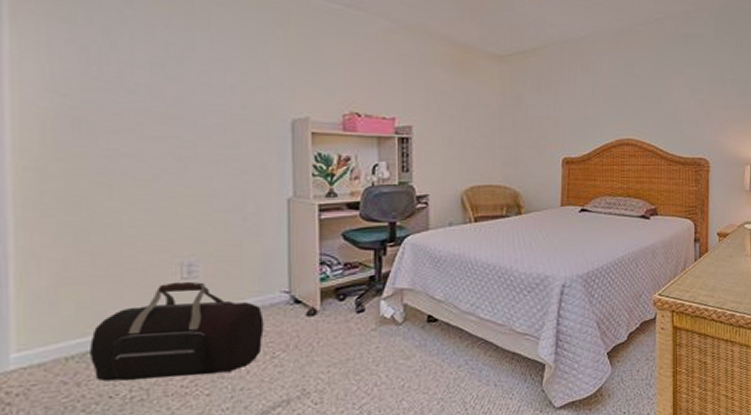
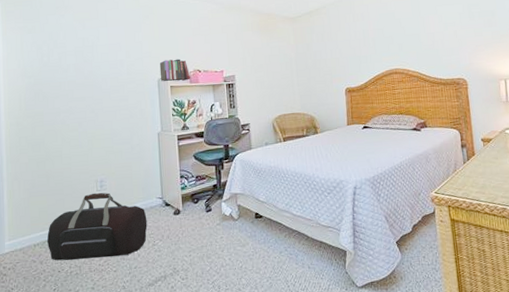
books: none [295,93,345,128] -> present [159,59,191,82]

